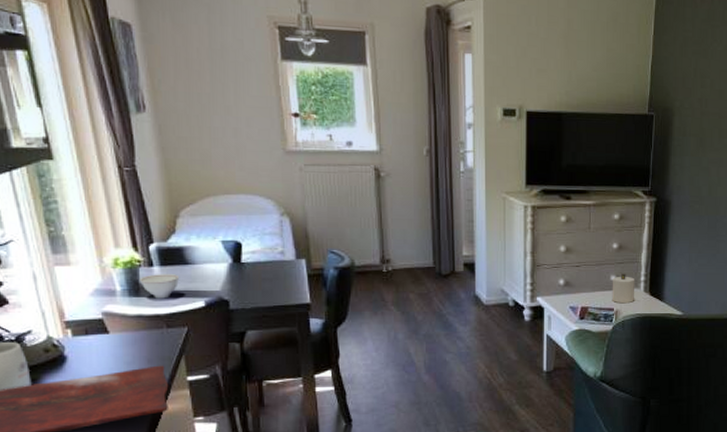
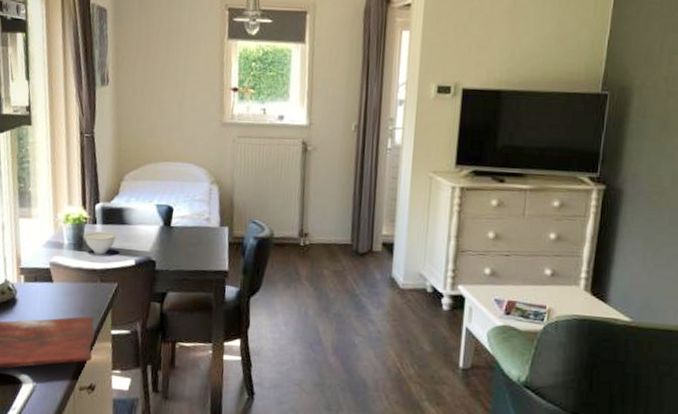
candle: present [612,273,635,304] -> none [544,267,574,302]

